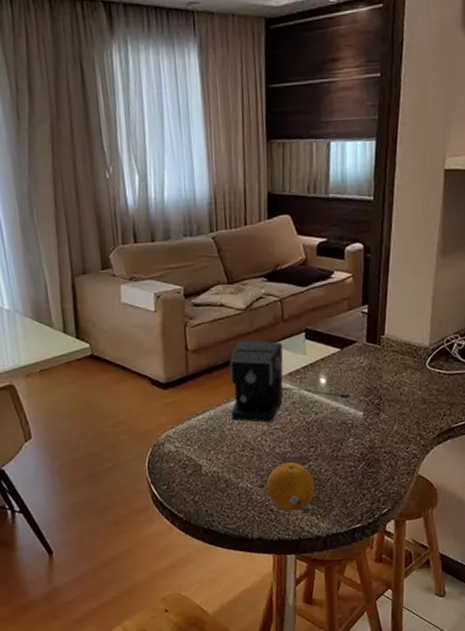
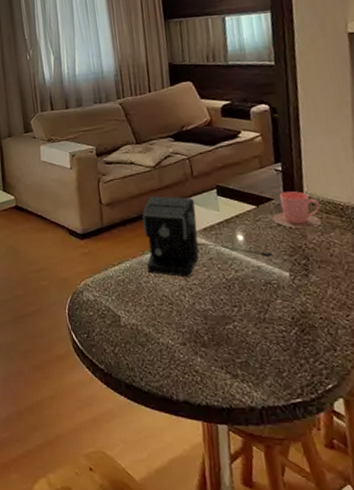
fruit: present [266,462,316,512] -> none [188,321,244,375]
cup: none [353,333,398,370] -> present [271,191,321,228]

